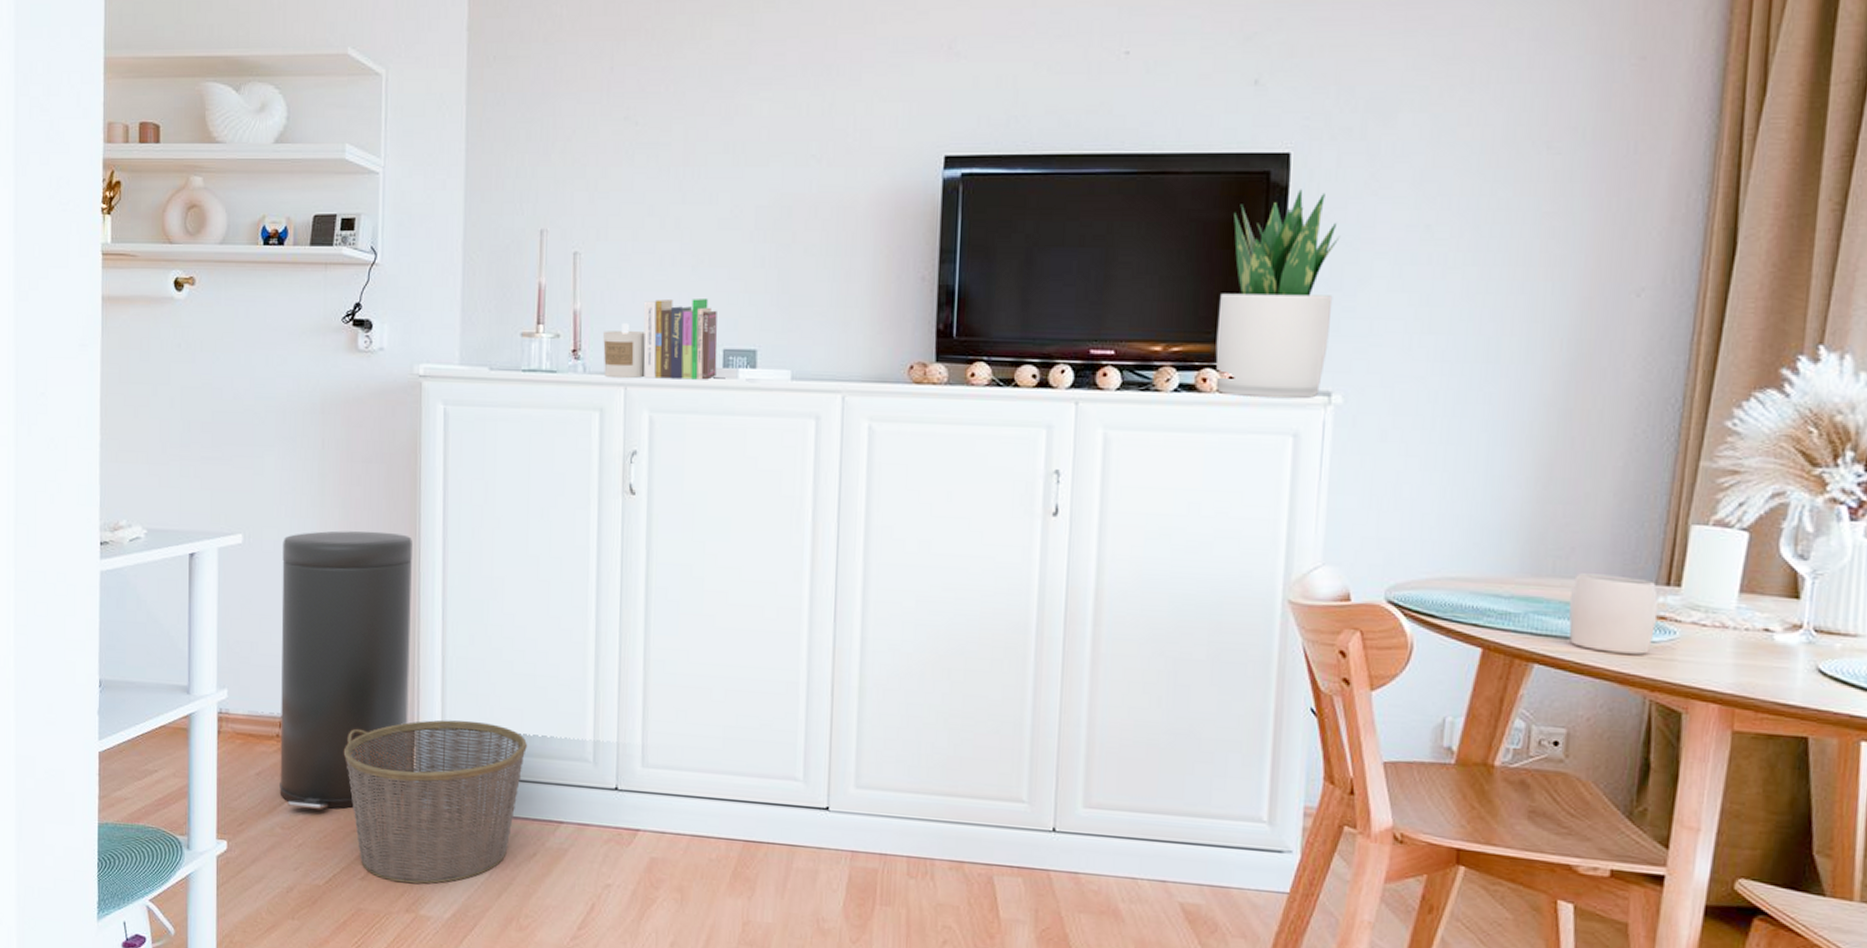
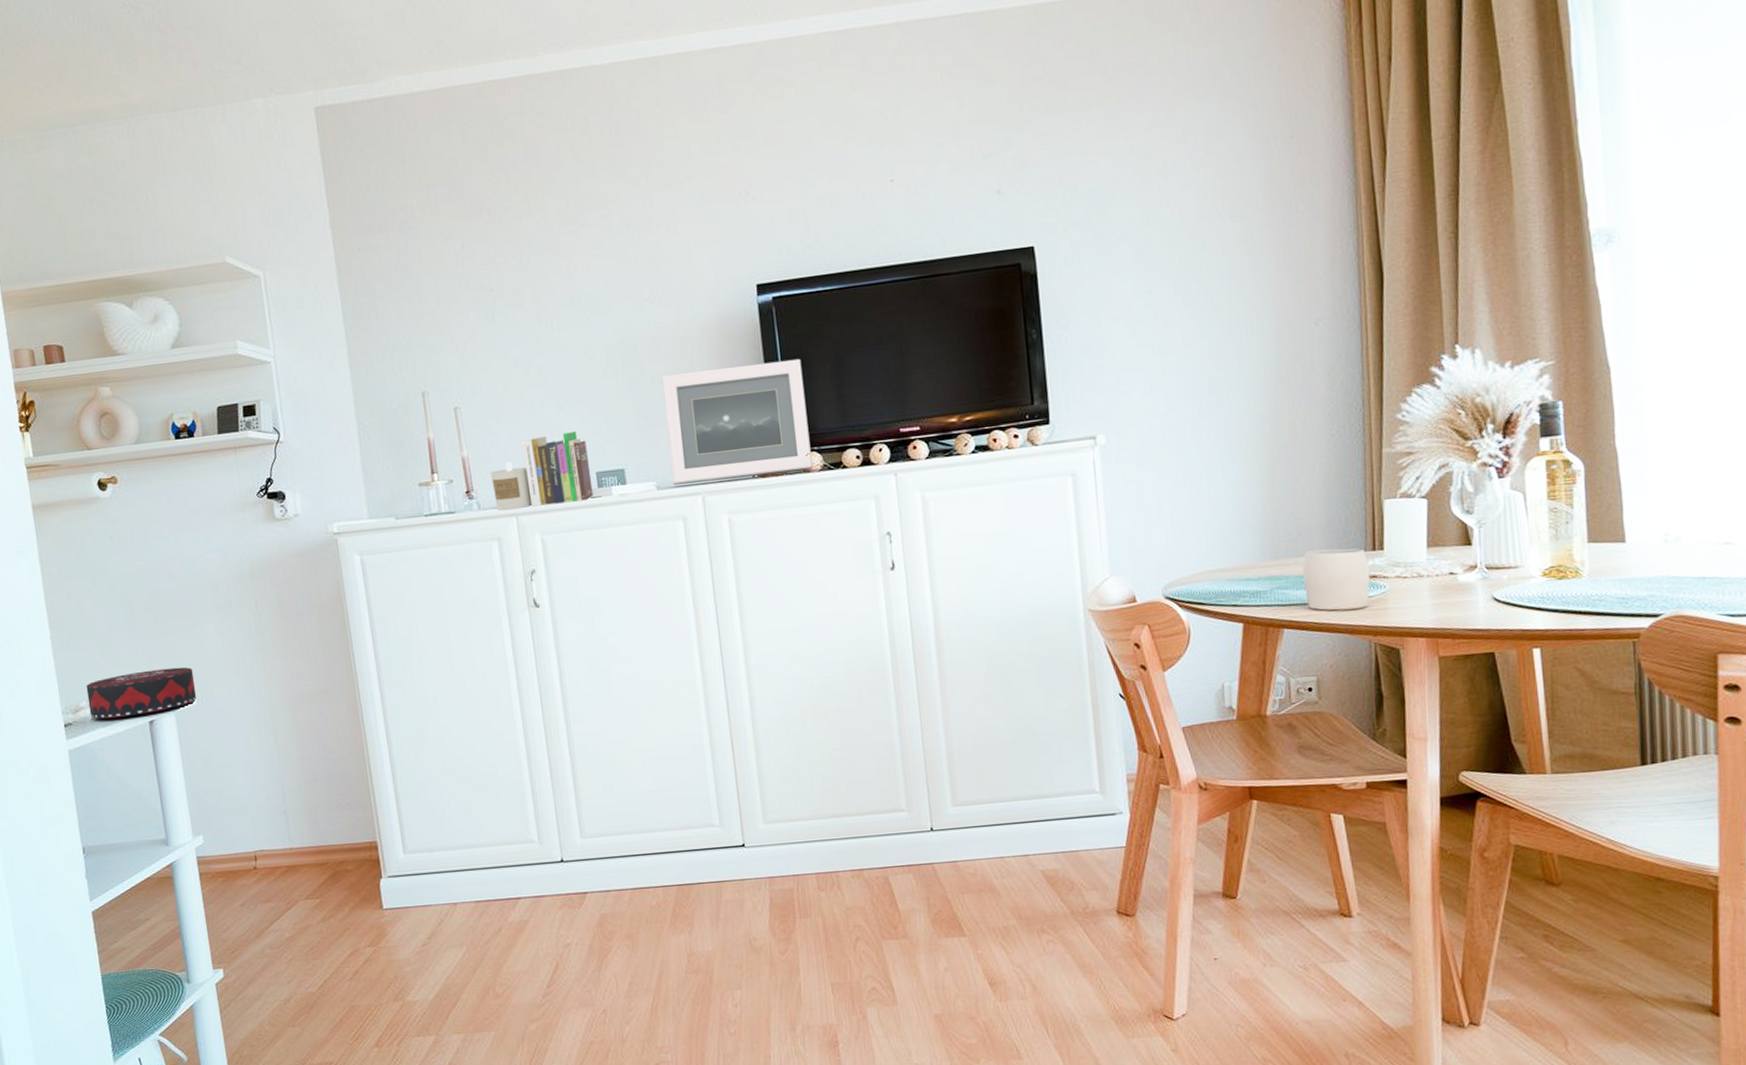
decorative box: none [128,497,245,545] -> present [86,667,197,719]
pedal bin: present [279,530,412,810] -> none [233,673,377,929]
basket: present [343,719,527,884] -> none [316,824,479,977]
picture frame: none [809,247,984,384] -> present [662,358,813,485]
planter: present [1215,189,1341,399] -> none [997,274,1088,450]

